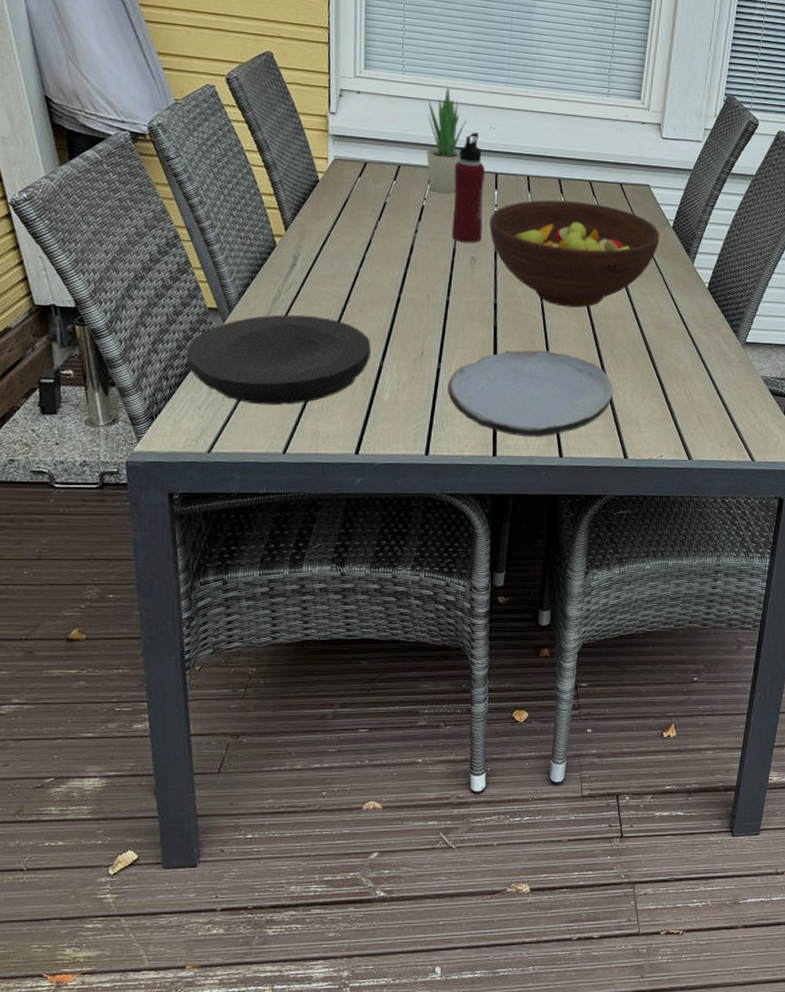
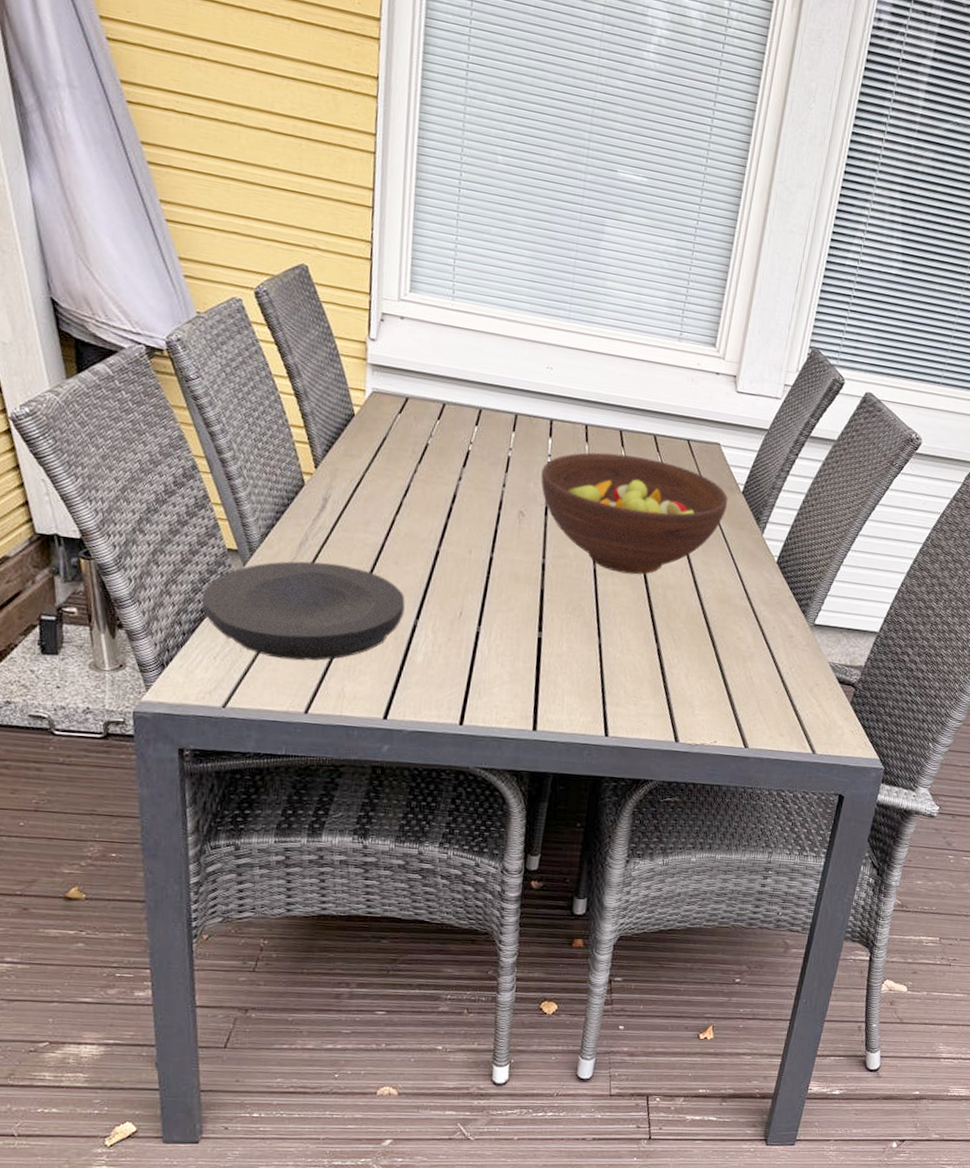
potted plant: present [426,87,467,193] -> none [475,318,521,439]
plate: present [447,350,614,438] -> none [486,617,668,714]
water bottle: present [451,132,485,243] -> none [499,371,539,496]

